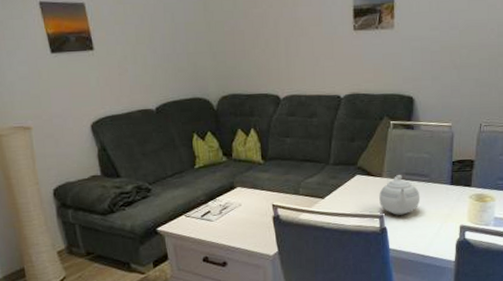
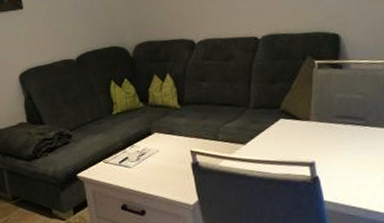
teapot: present [379,175,421,215] -> none [307,118,357,163]

